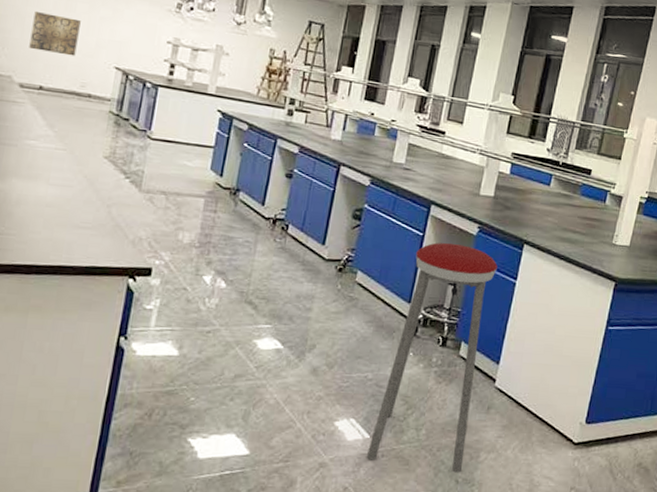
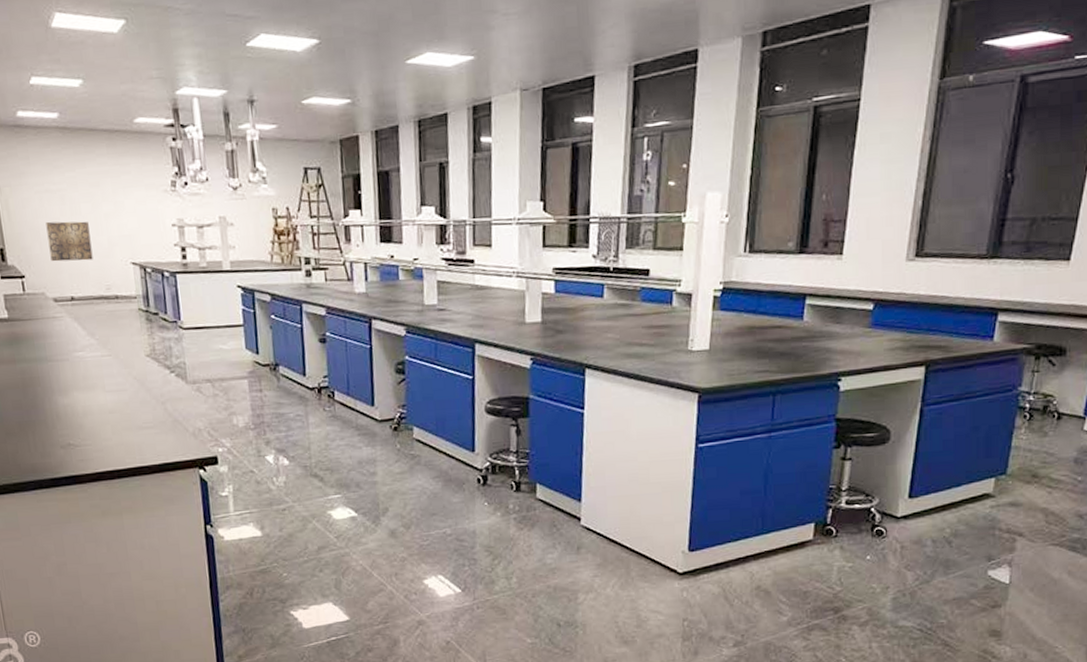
music stool: present [366,242,498,473] -> none [461,381,563,617]

